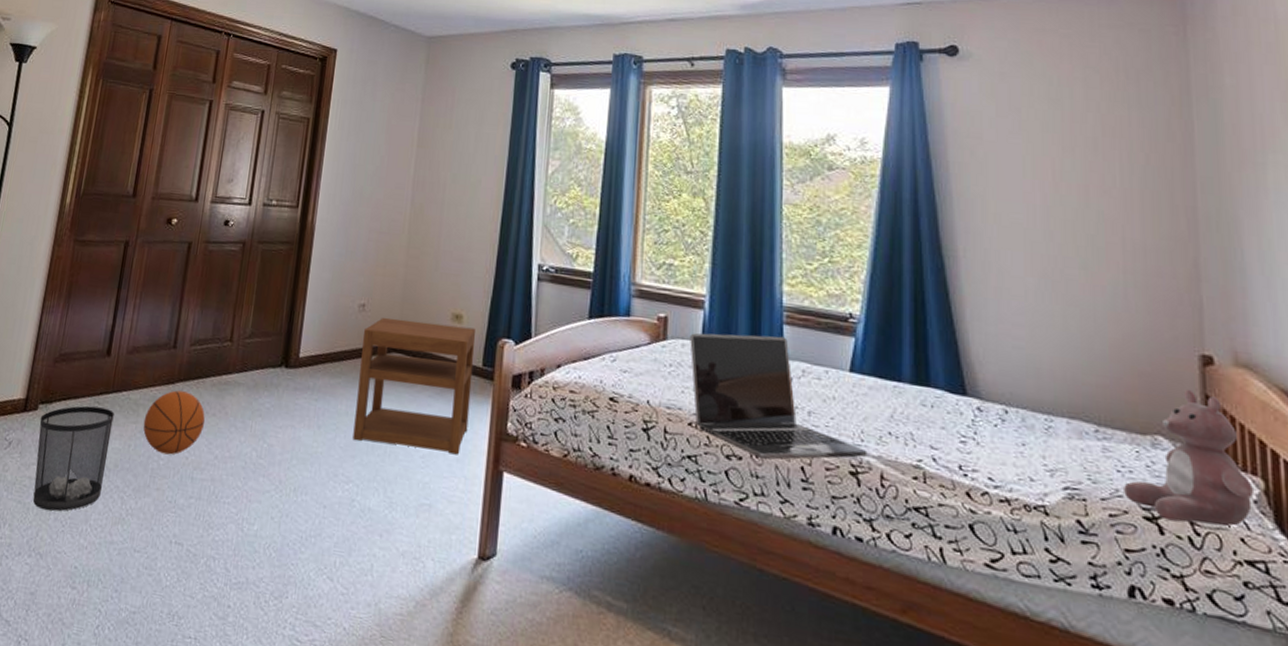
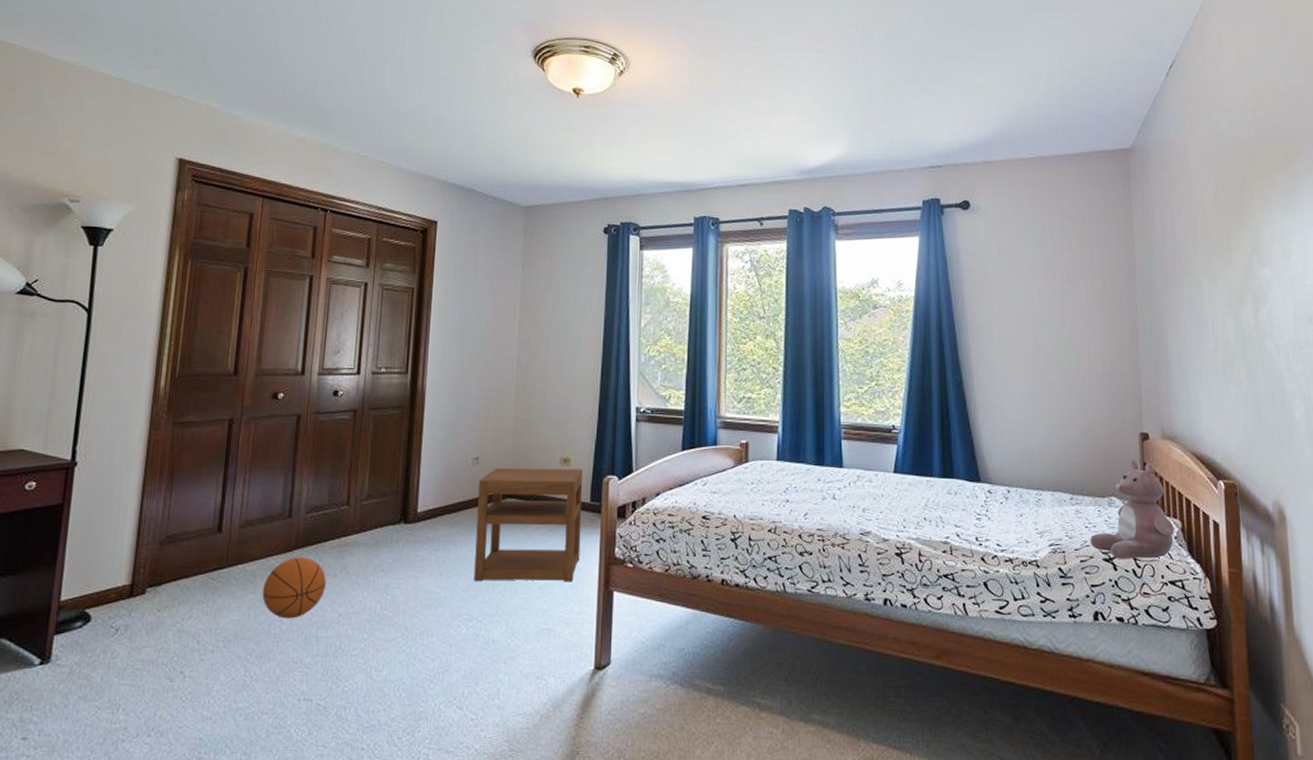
waste bin: present [33,405,114,511] -> none [147,583,230,689]
laptop: present [690,333,868,460] -> none [767,449,909,553]

